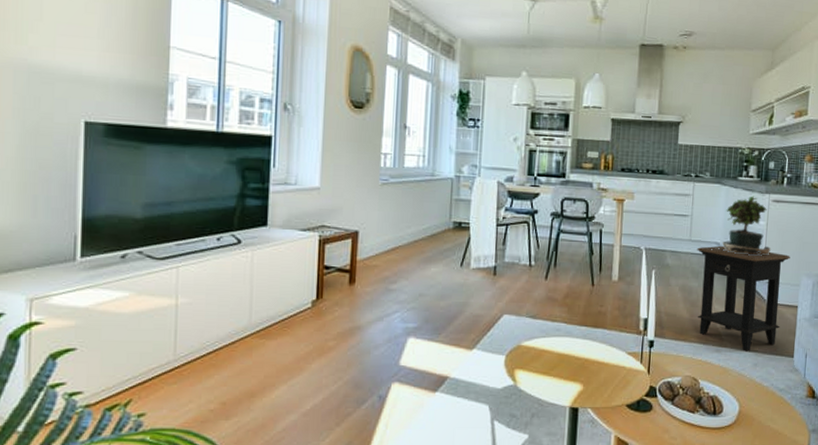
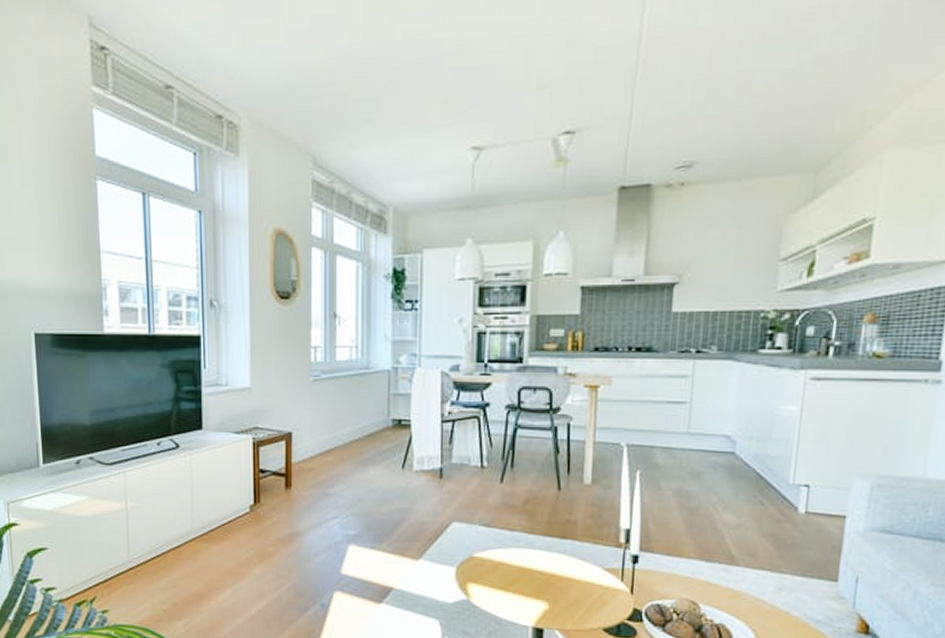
side table: present [697,245,790,351] -> none [698,439,837,572]
potted plant: present [706,196,772,256] -> none [711,373,808,451]

